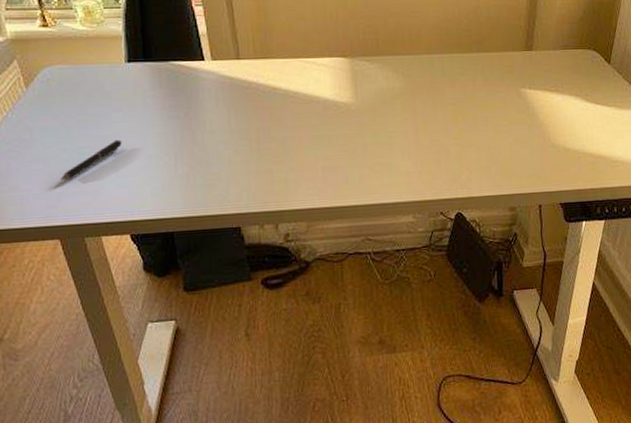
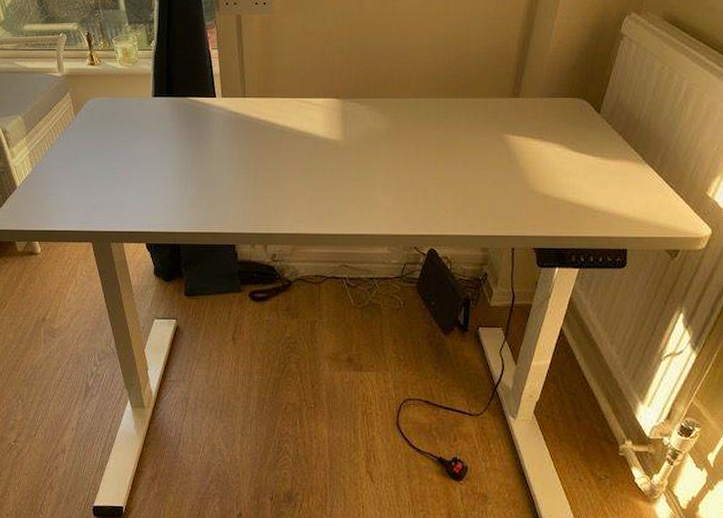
pen: present [60,139,122,181] -> none [95,162,145,194]

